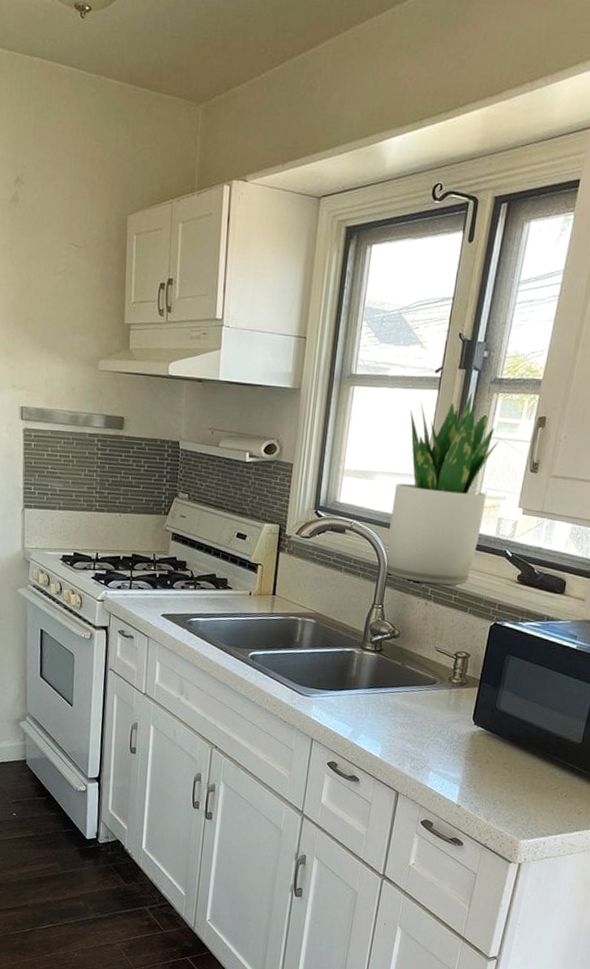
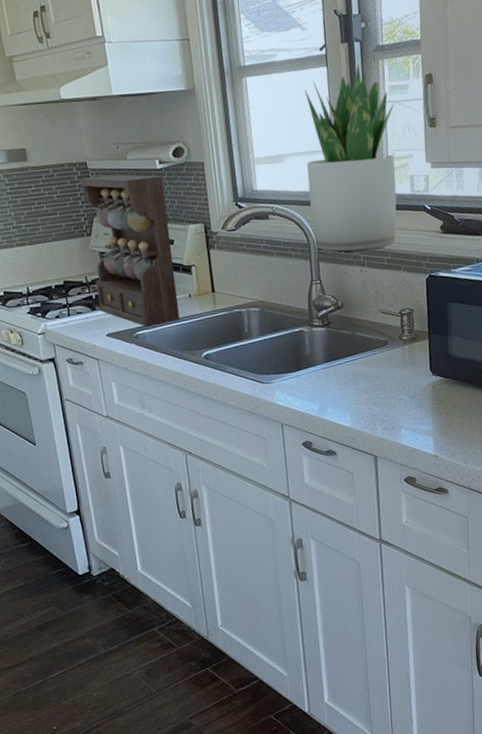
spice rack: none [161,456,250,615] -> present [80,174,179,326]

